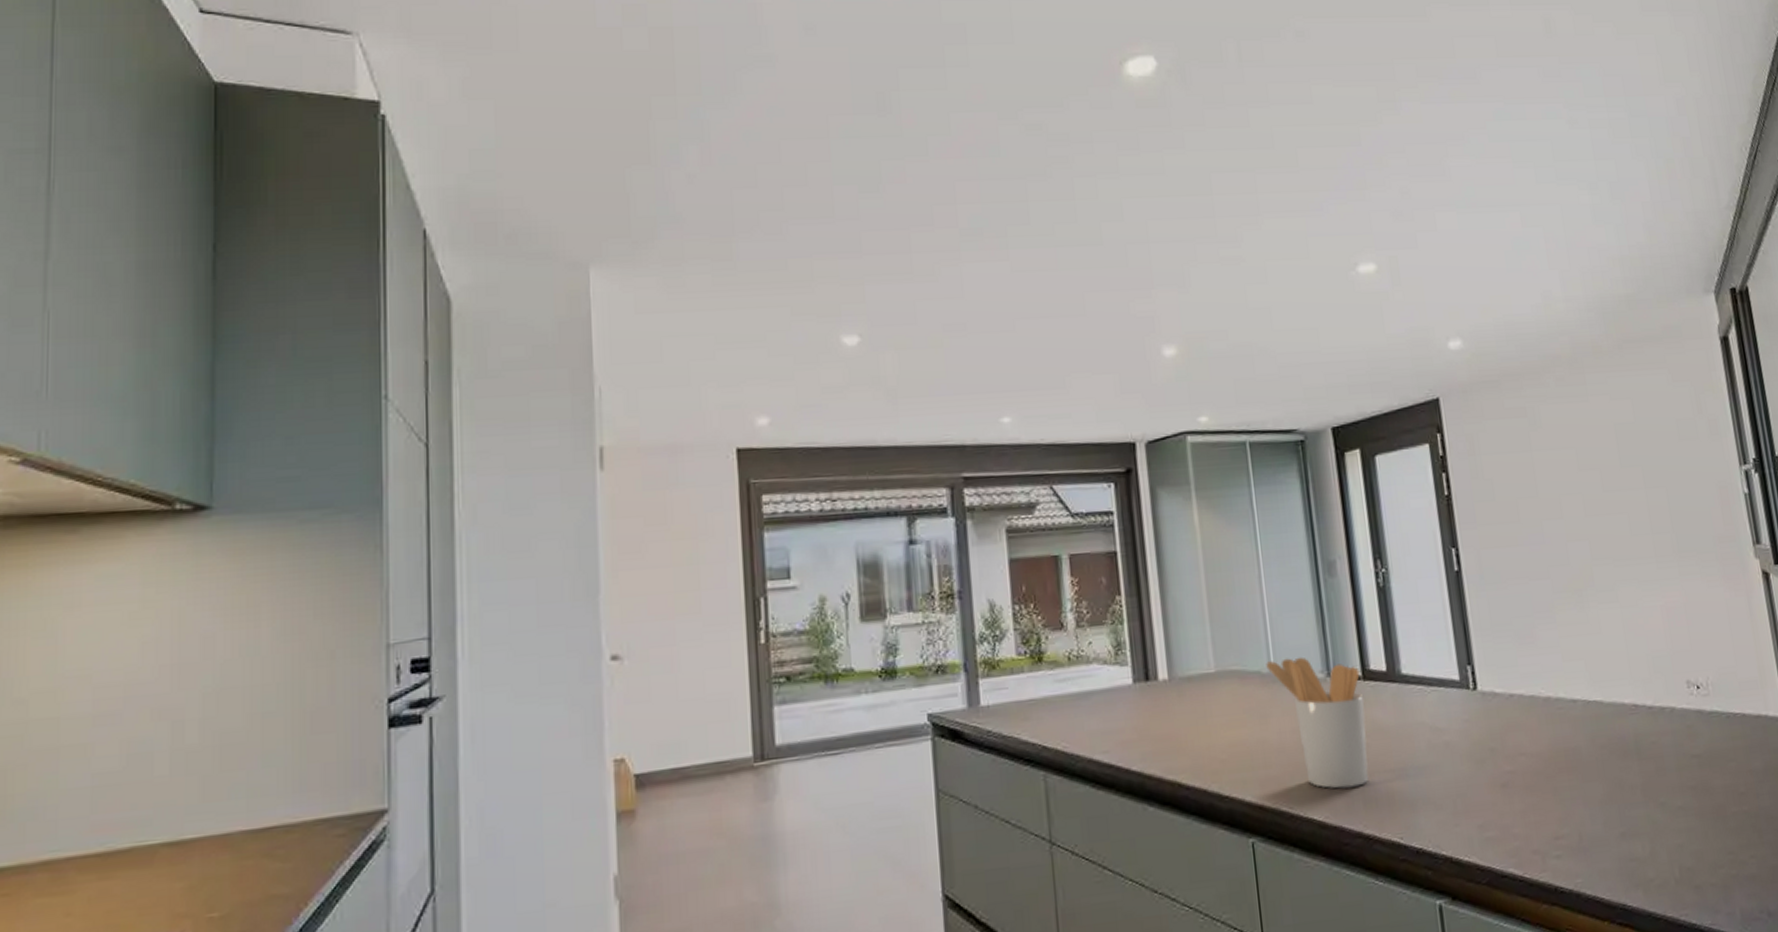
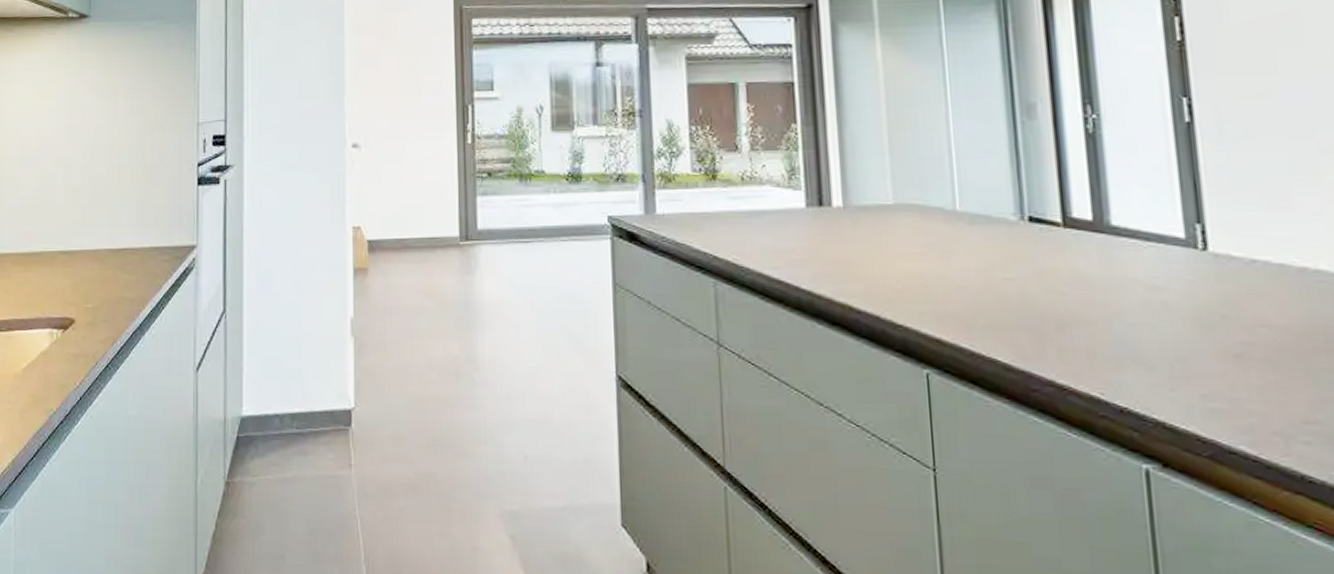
utensil holder: present [1266,657,1369,789] -> none [950,197,1065,335]

